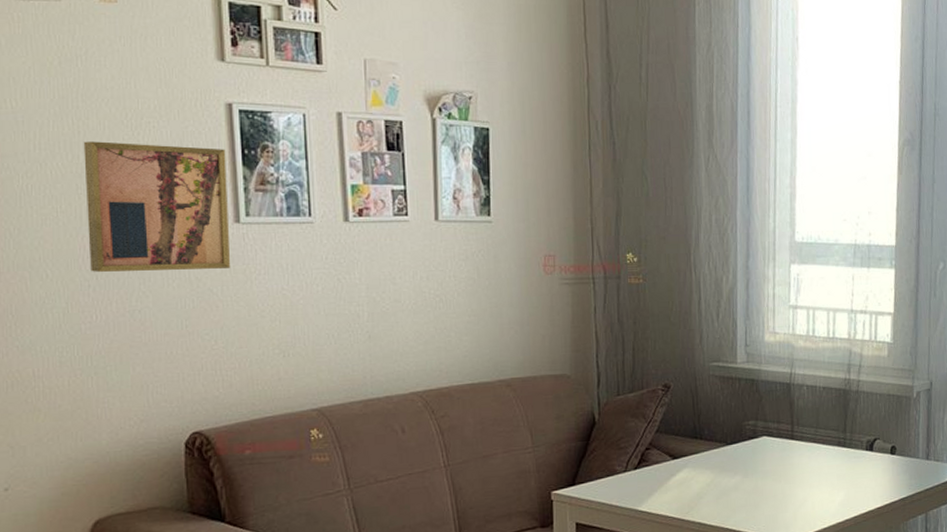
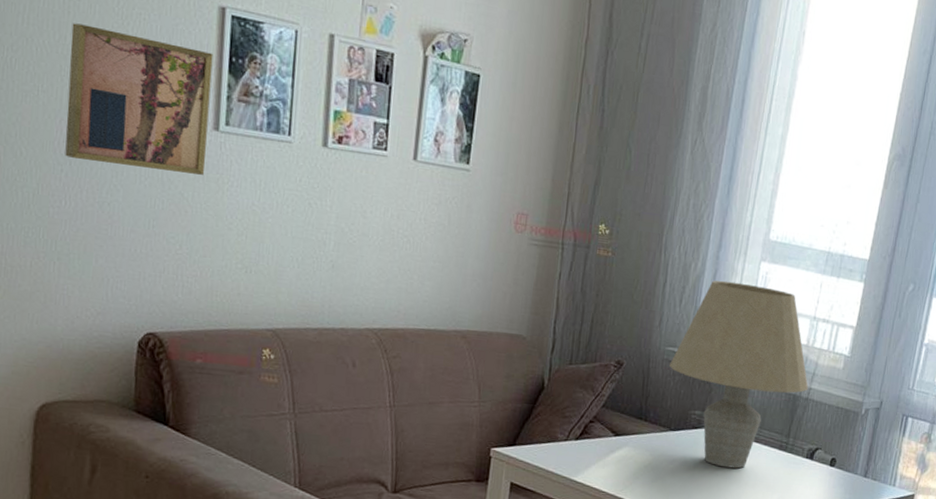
table lamp: none [715,288,857,473] -> present [668,280,808,469]

